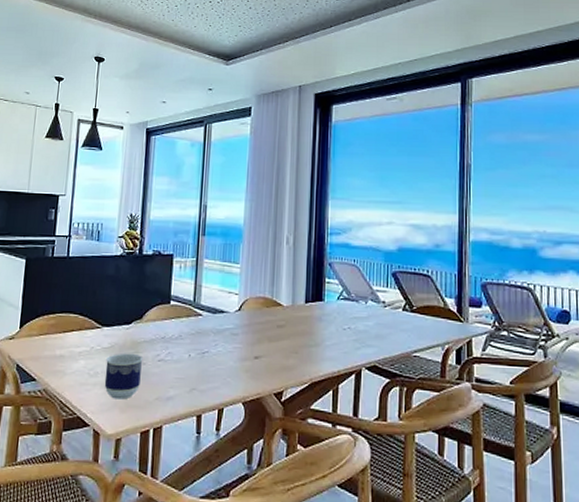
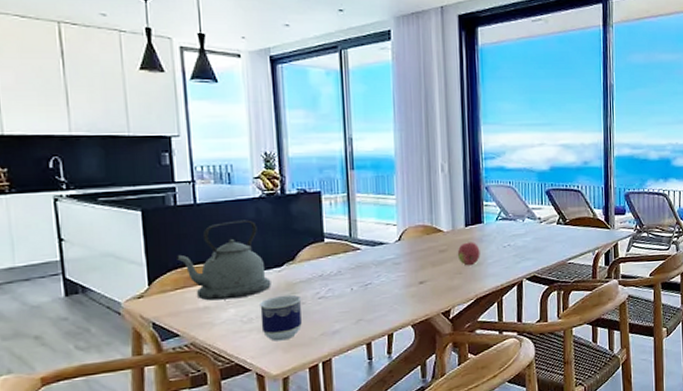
kettle: none [44,275,119,351] -> present [175,220,271,301]
fruit: none [295,319,319,346] -> present [457,242,480,266]

